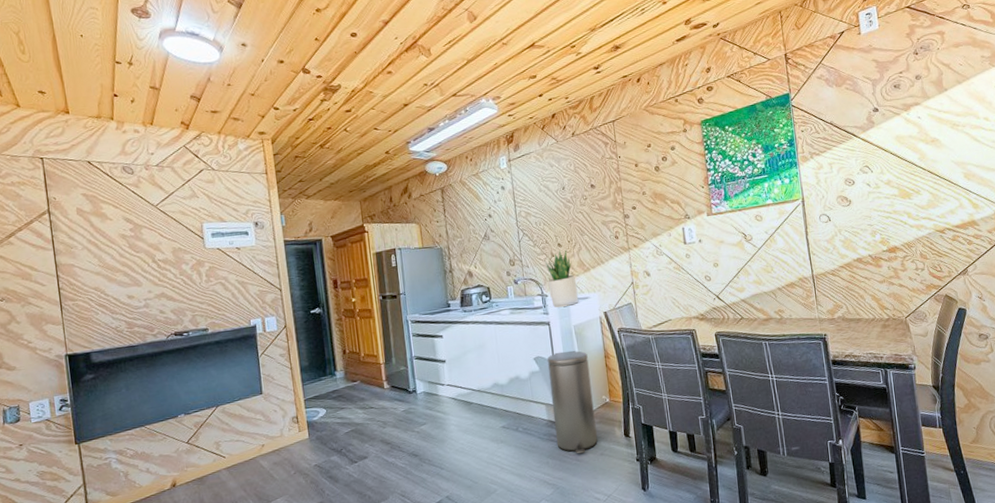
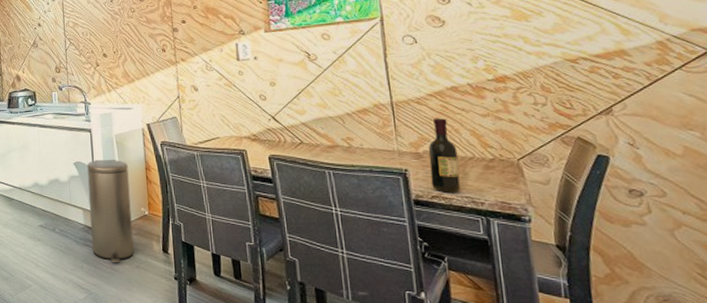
planter: present [544,250,579,308] -> none [89,60,122,117]
wine bottle: none [841,287,867,352] -> present [428,118,462,193]

